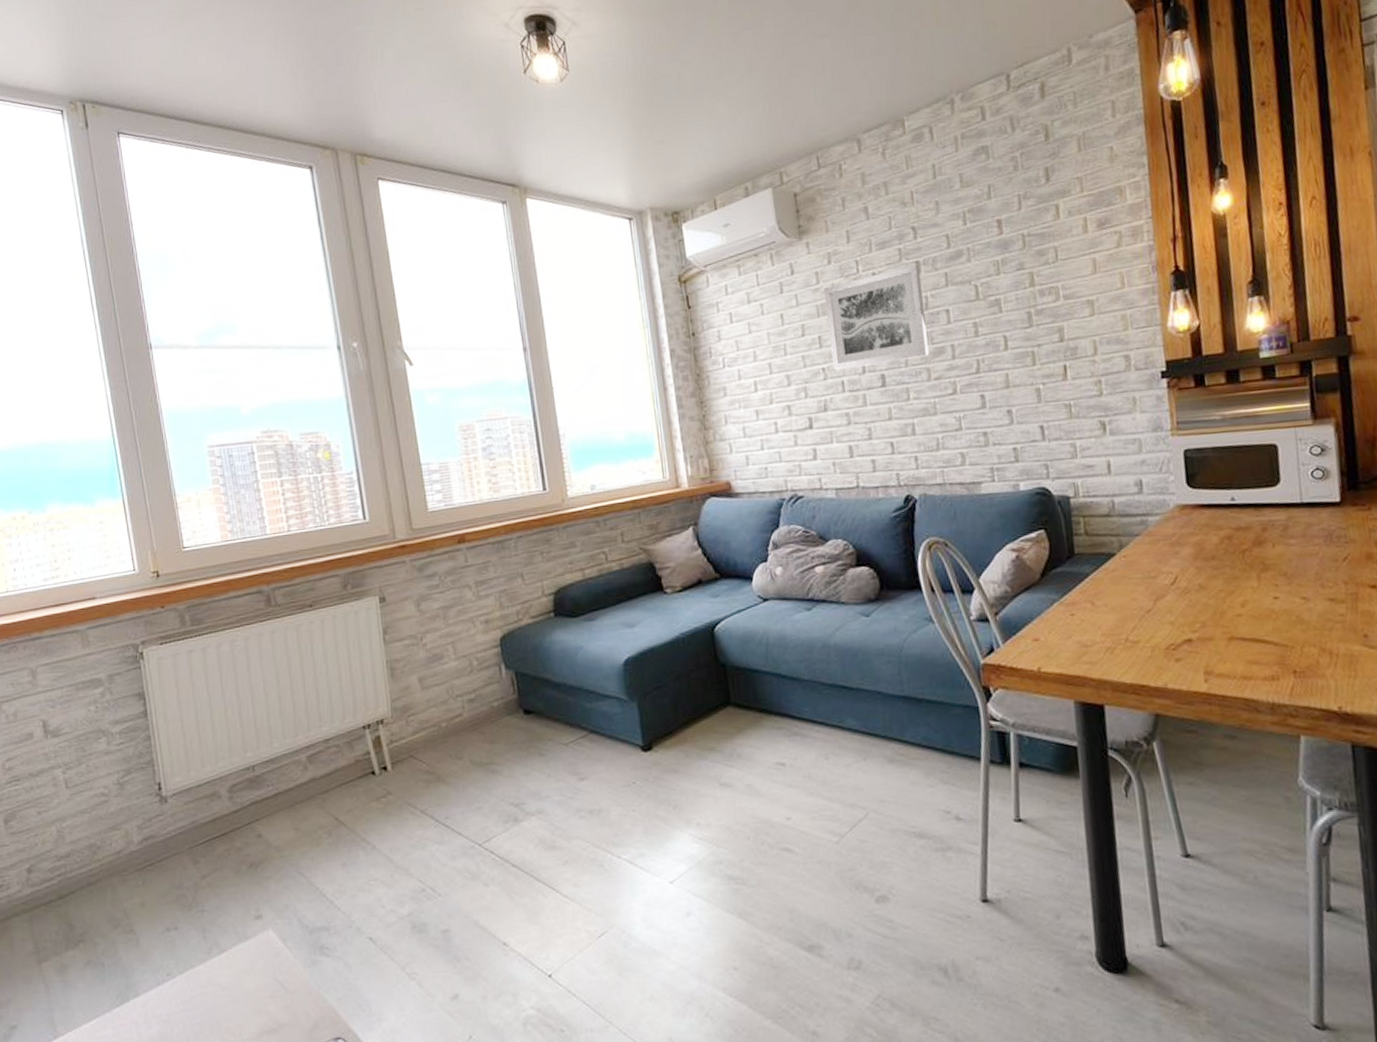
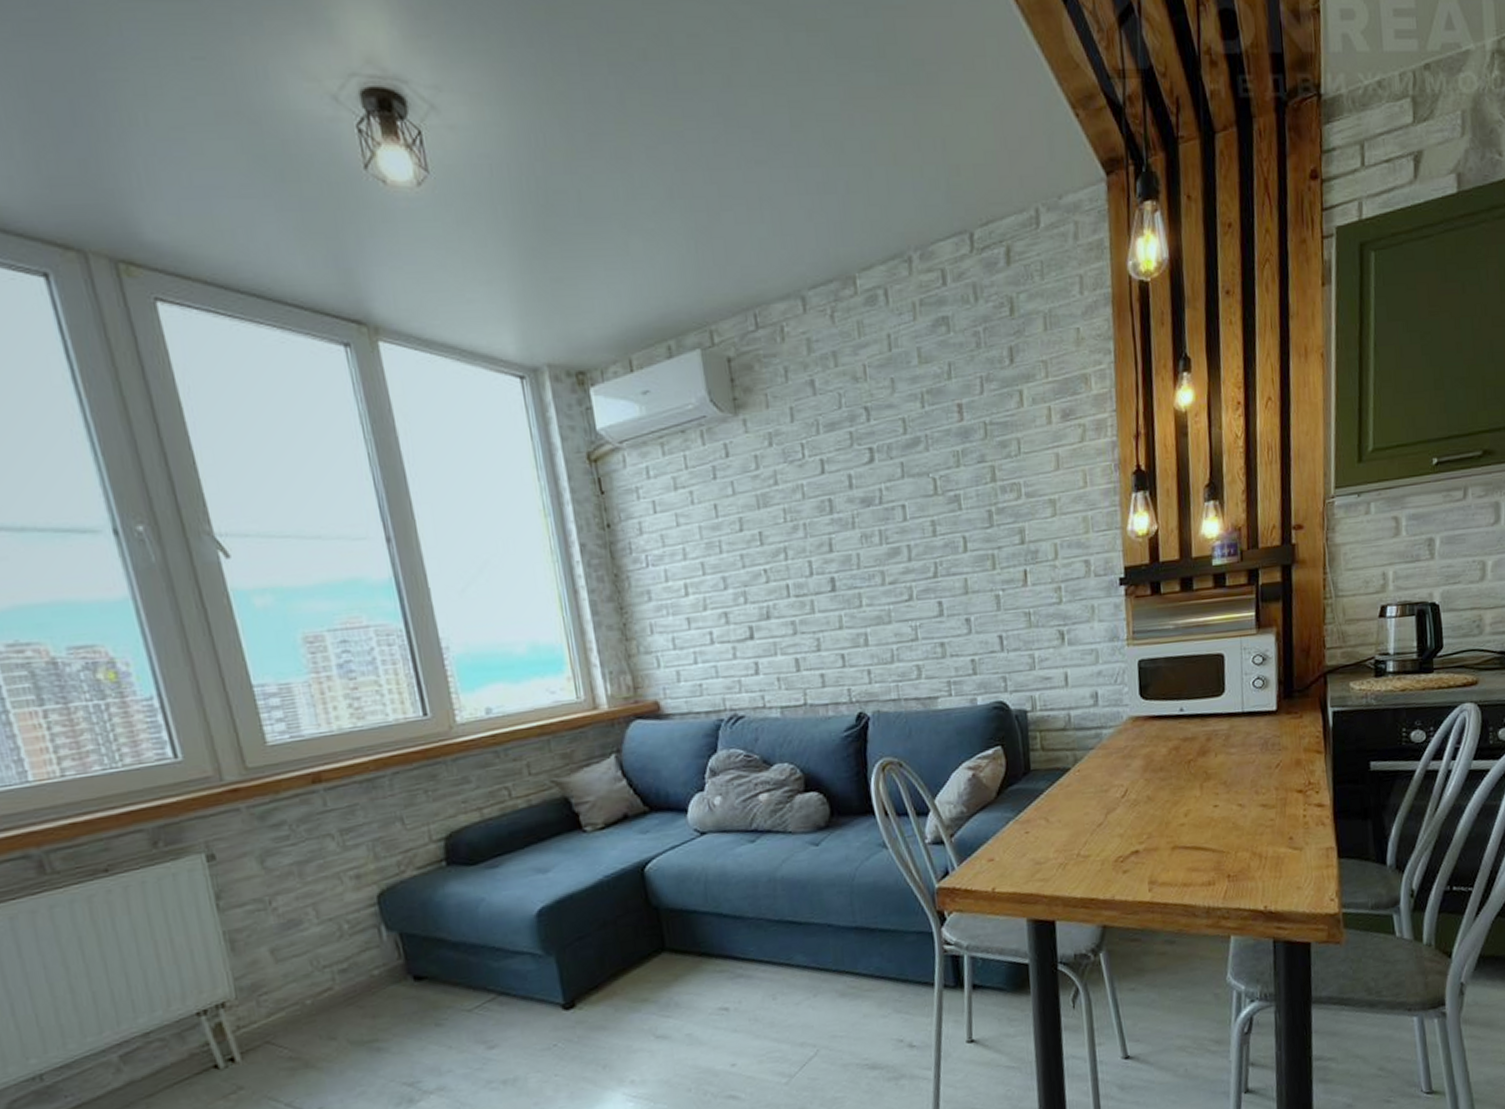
wall art: present [824,264,929,371] -> none [765,450,883,573]

